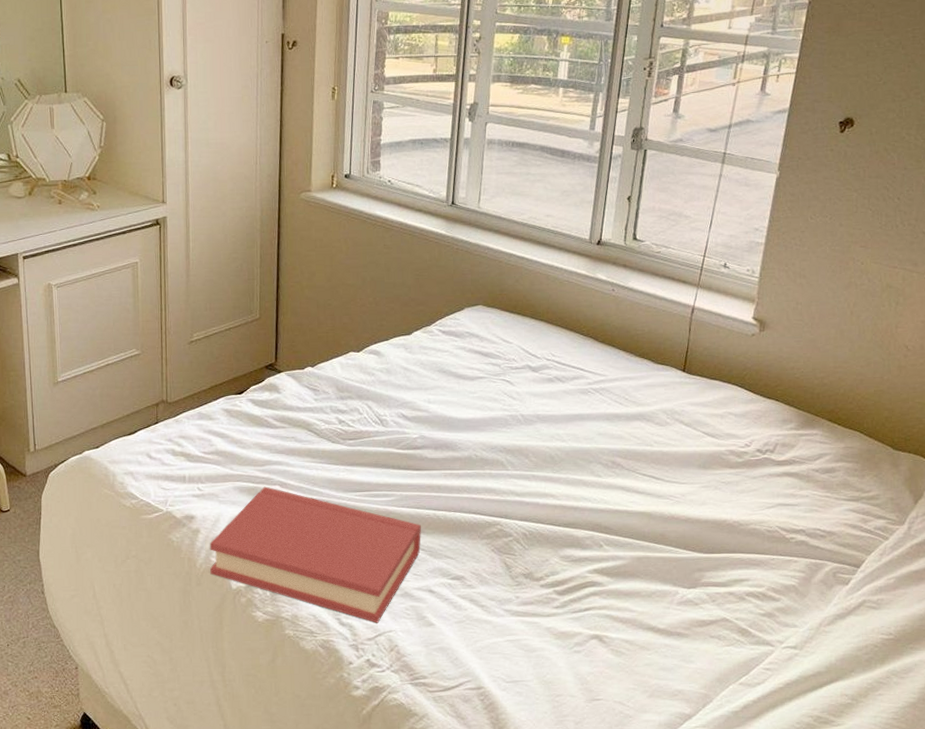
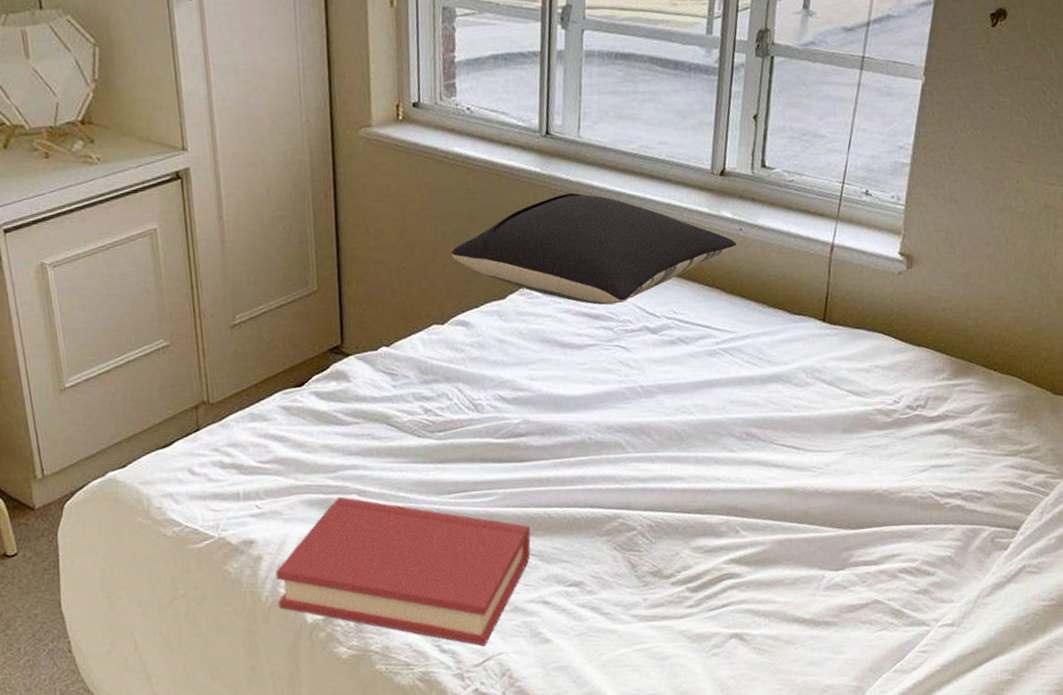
pillow: none [369,253,609,345] -> present [451,193,736,305]

